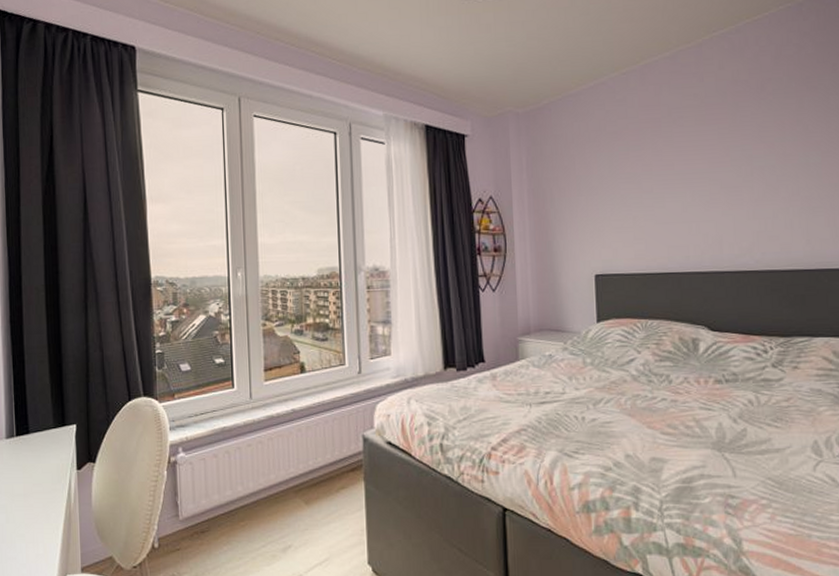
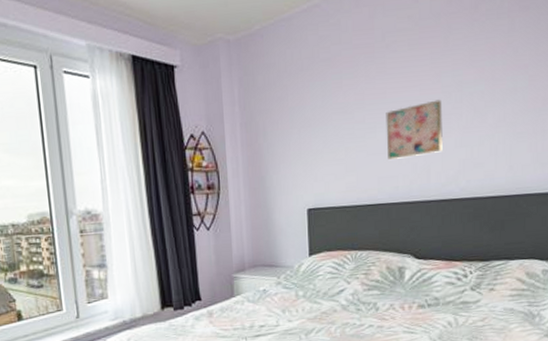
wall art: none [674,172,736,229] -> present [386,99,444,160]

